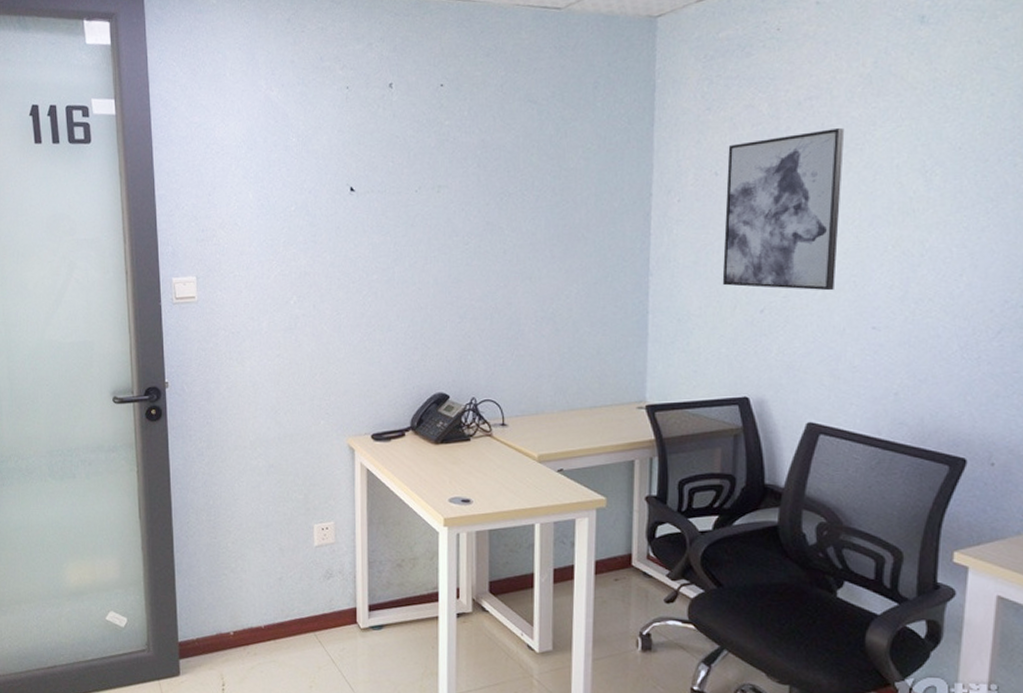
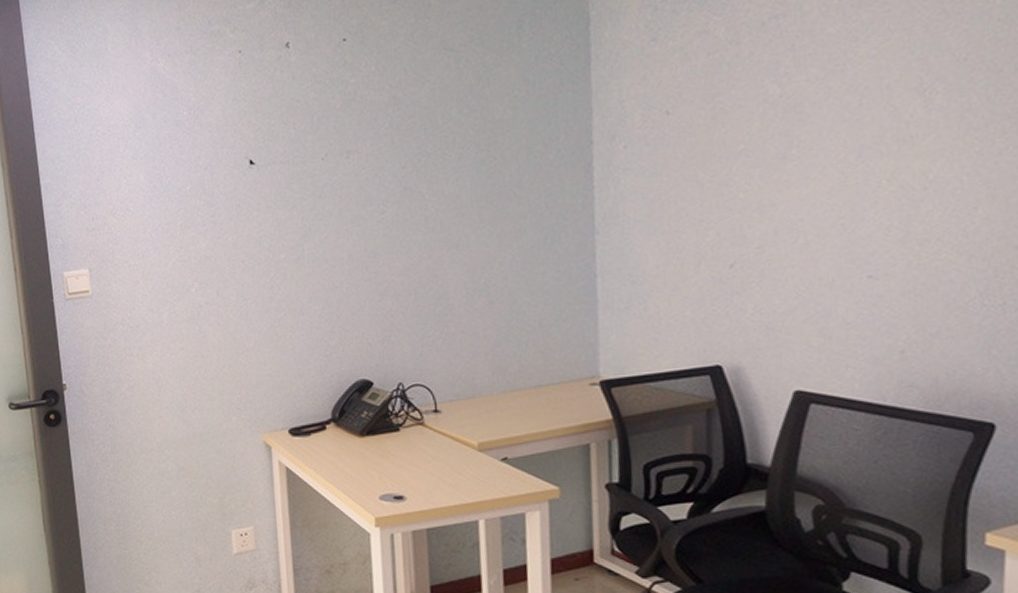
wall art: present [722,127,845,291] -> none [680,47,821,240]

